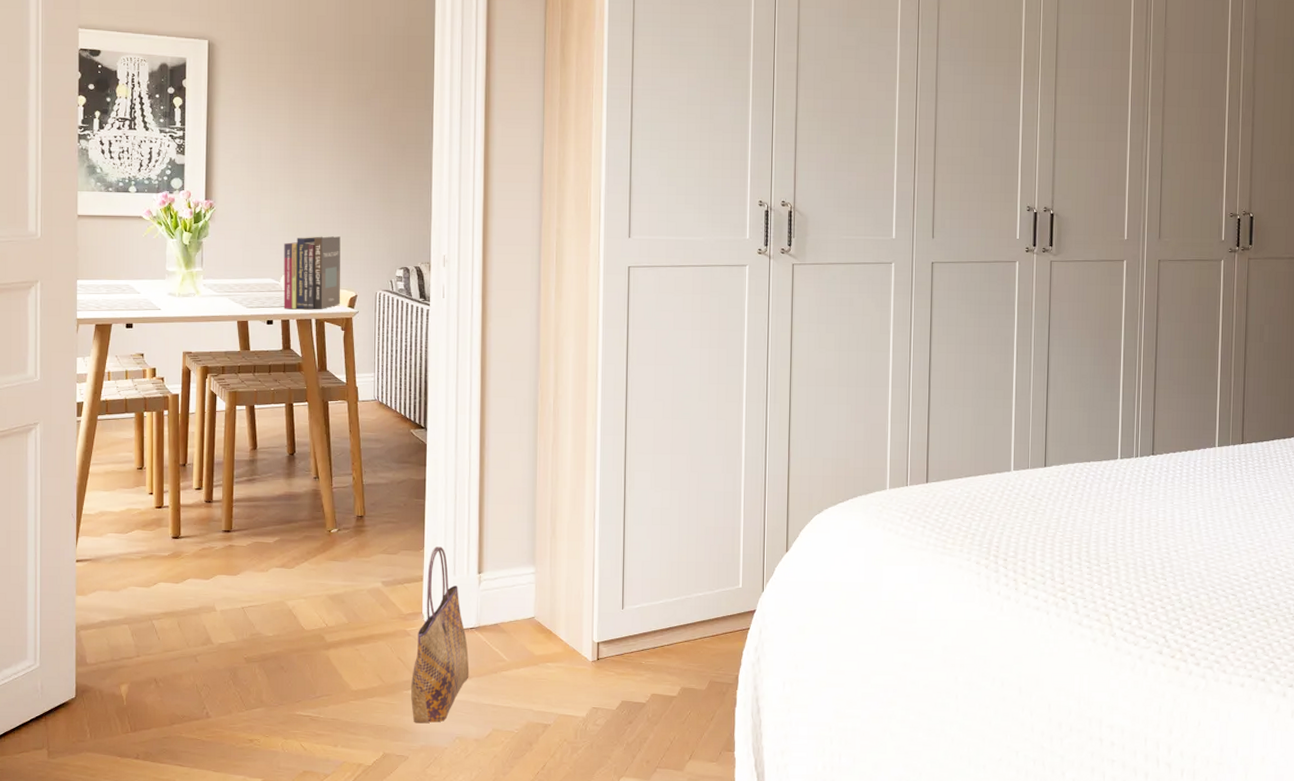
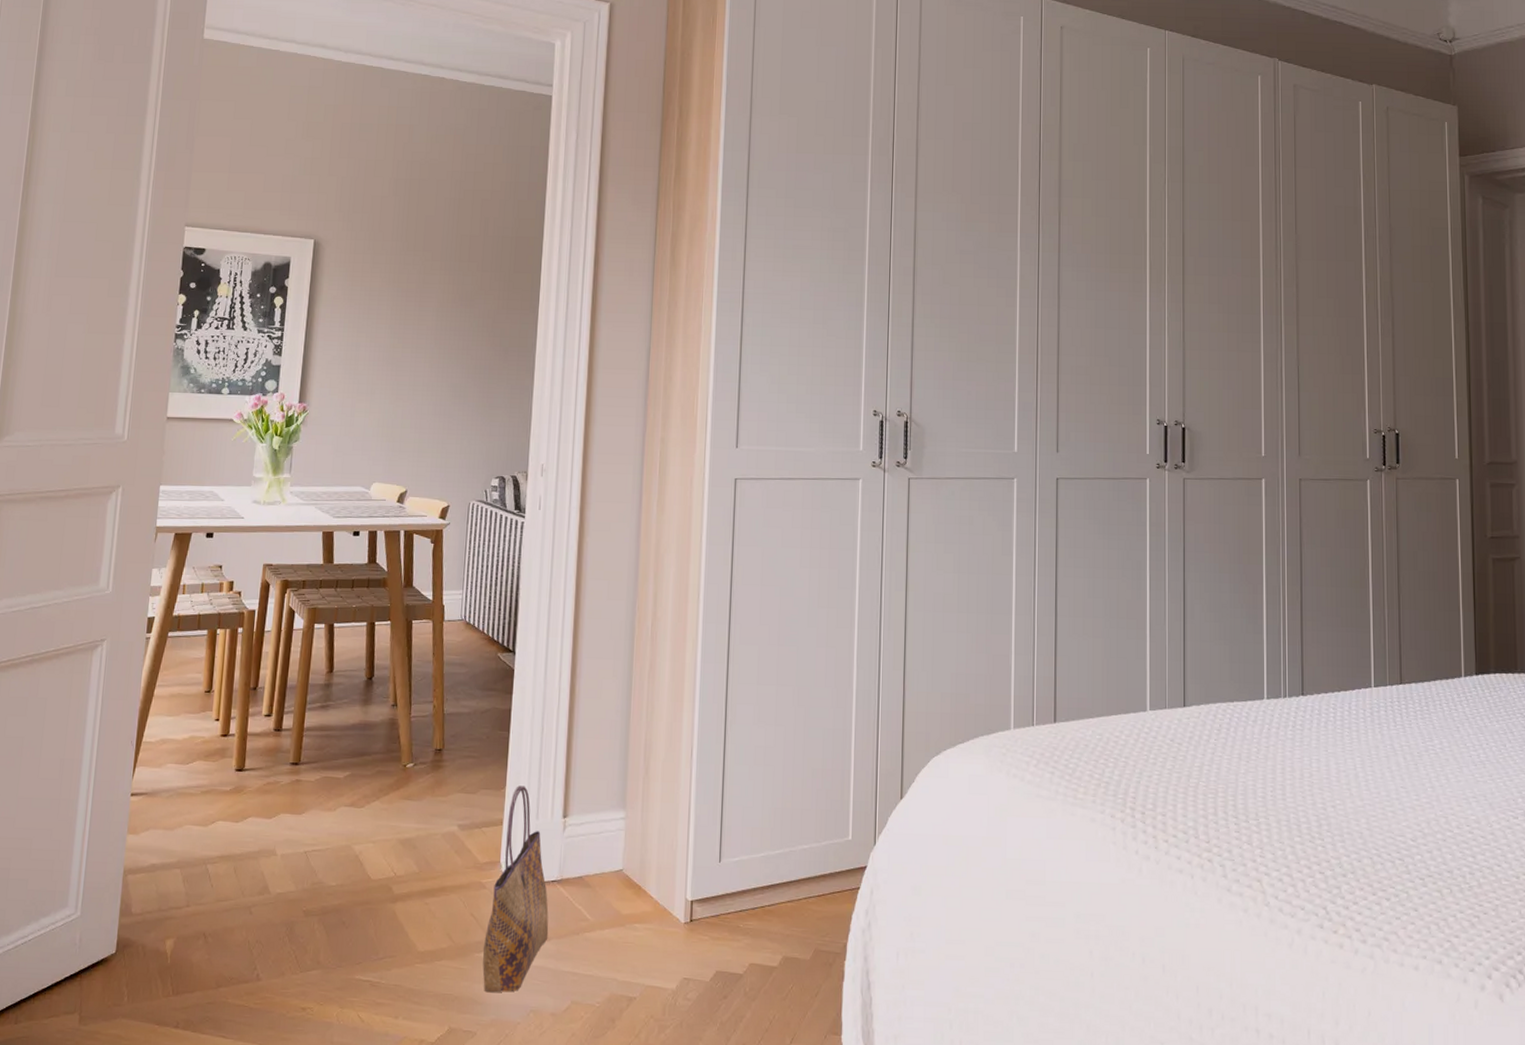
books: present [283,236,341,310] -> none [372,442,436,521]

